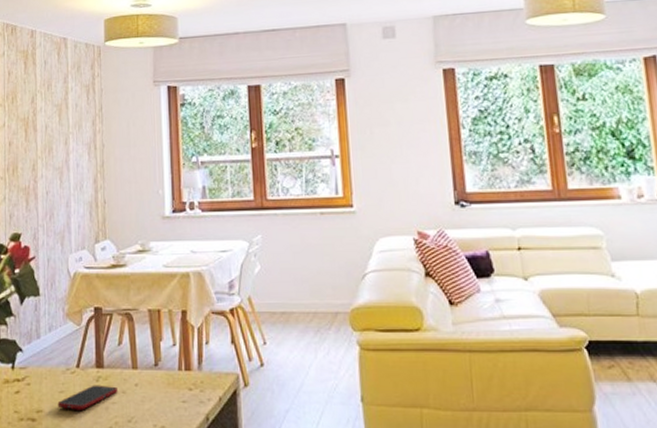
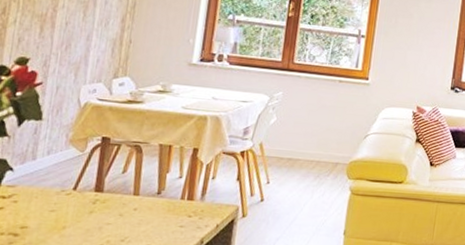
cell phone: present [57,385,117,410] -> none [45,206,115,229]

